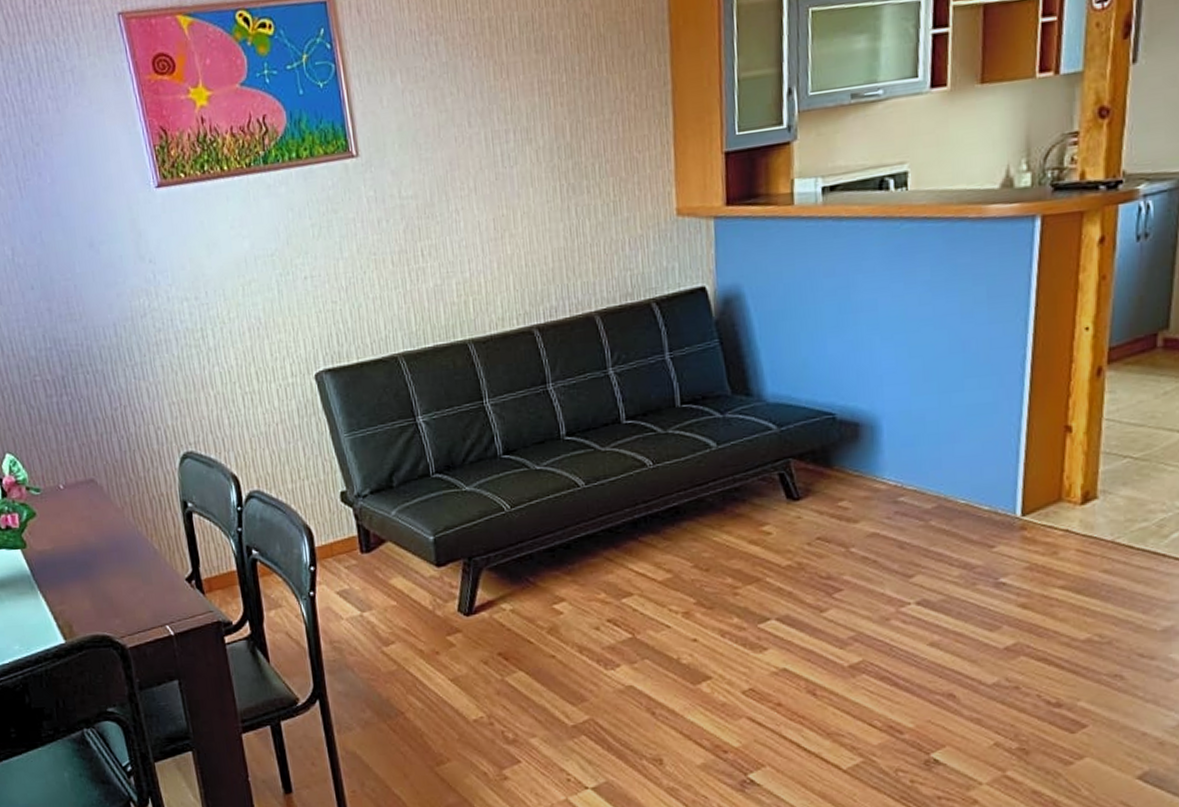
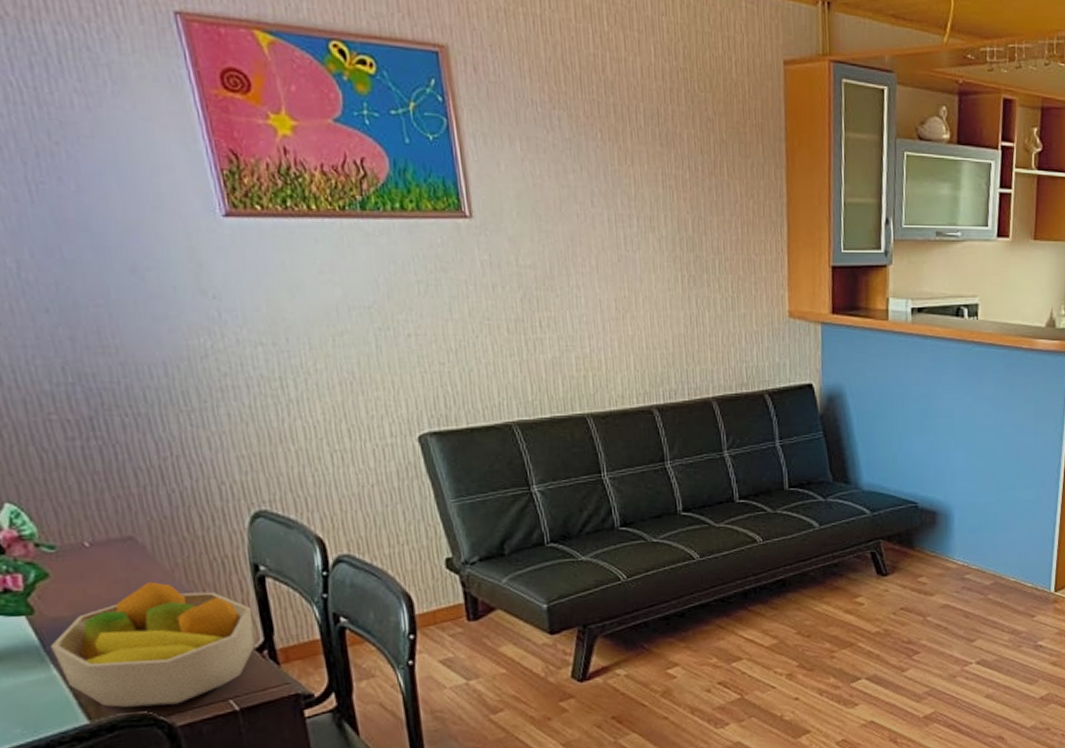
fruit bowl: none [37,518,185,630] -> present [50,581,255,708]

